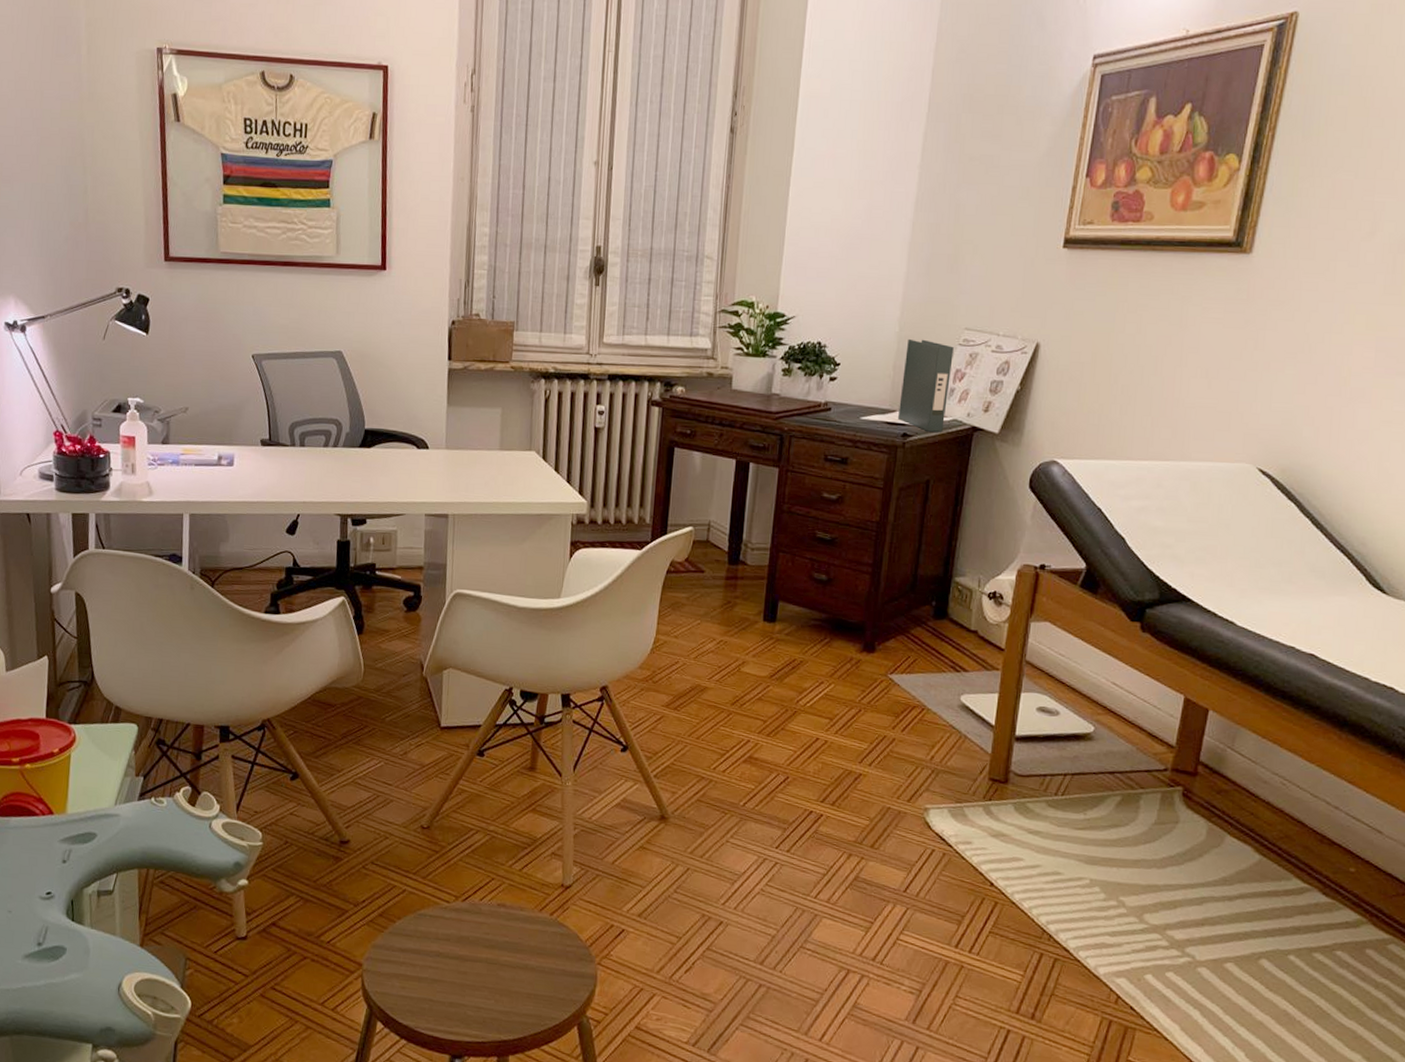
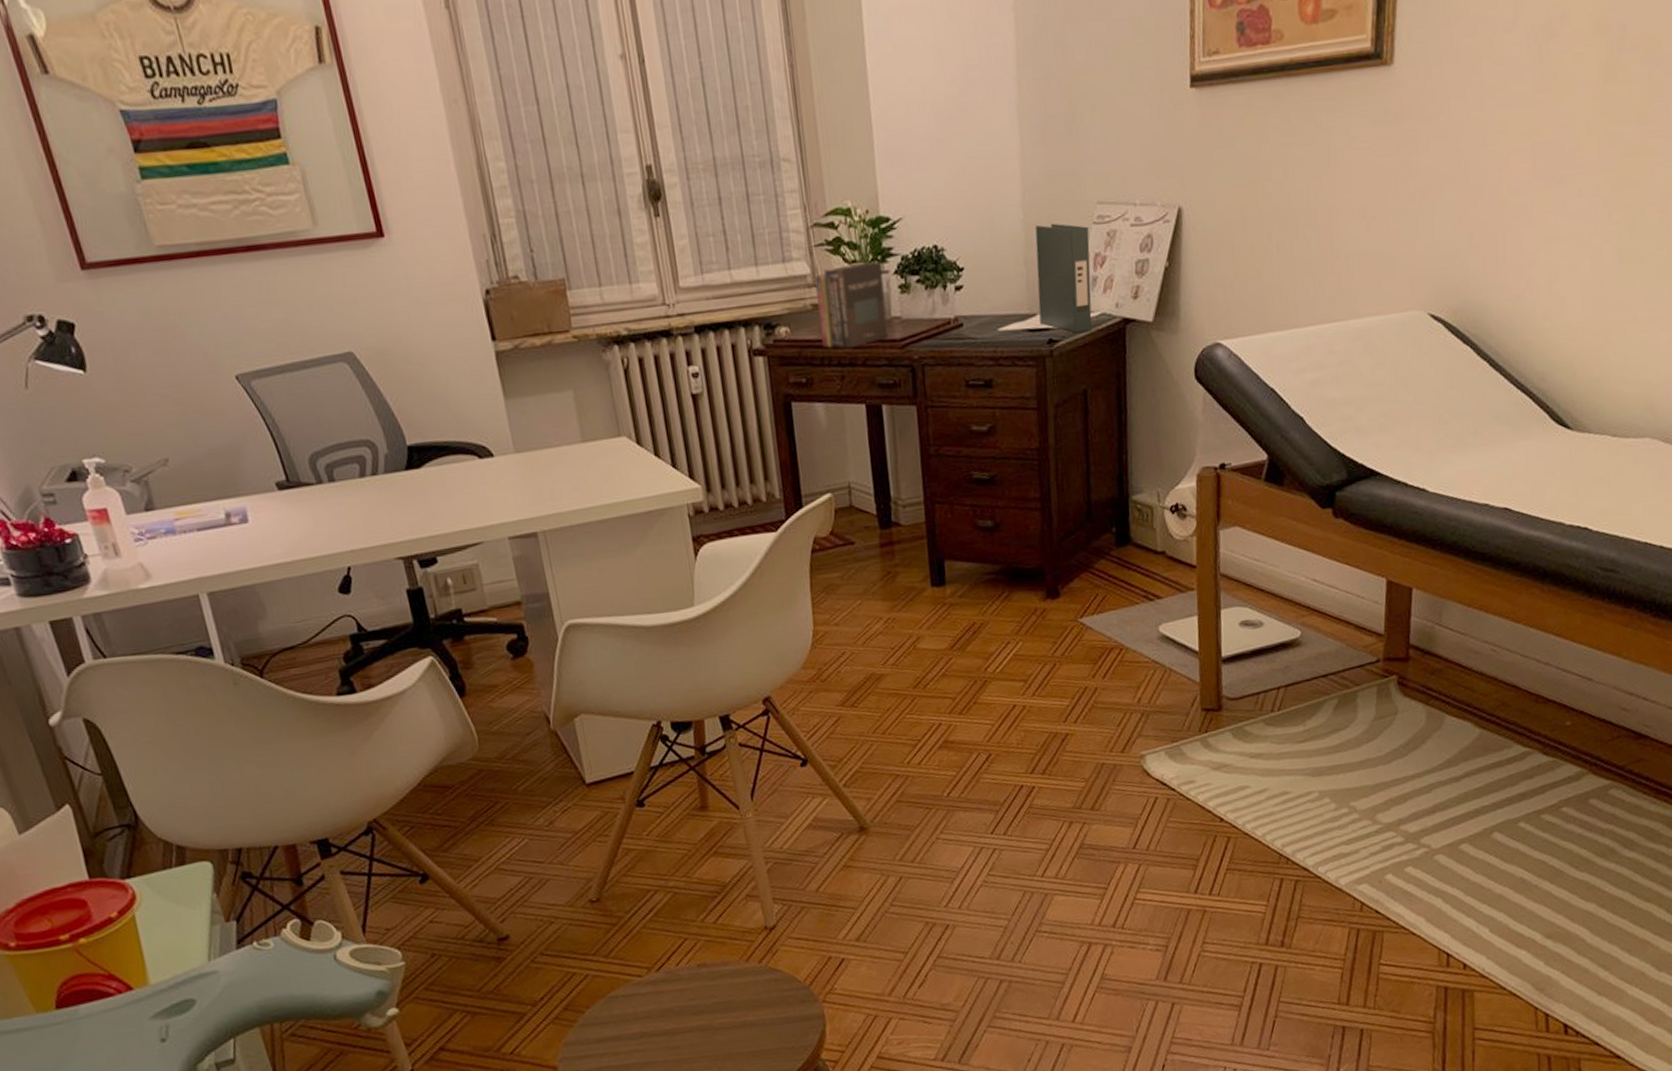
books: none [710,345,772,413] -> present [814,261,889,349]

